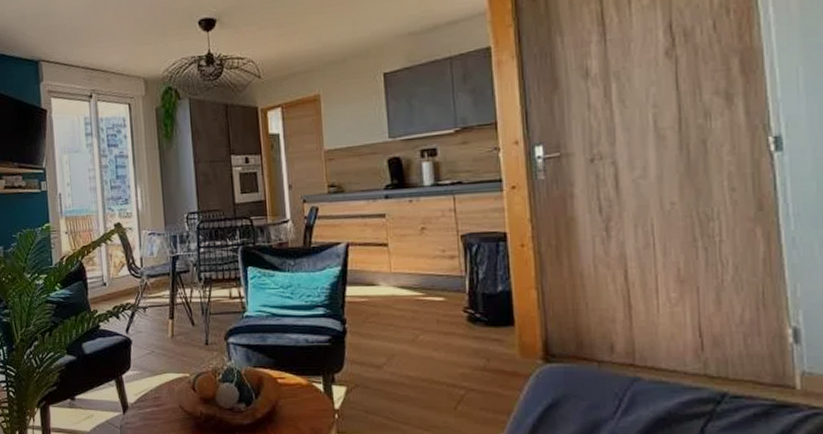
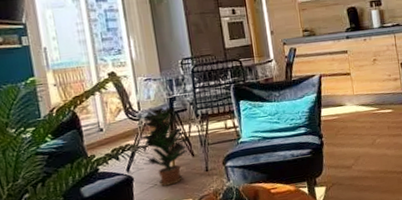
potted plant: none [141,266,192,355] -> present [141,107,191,187]

